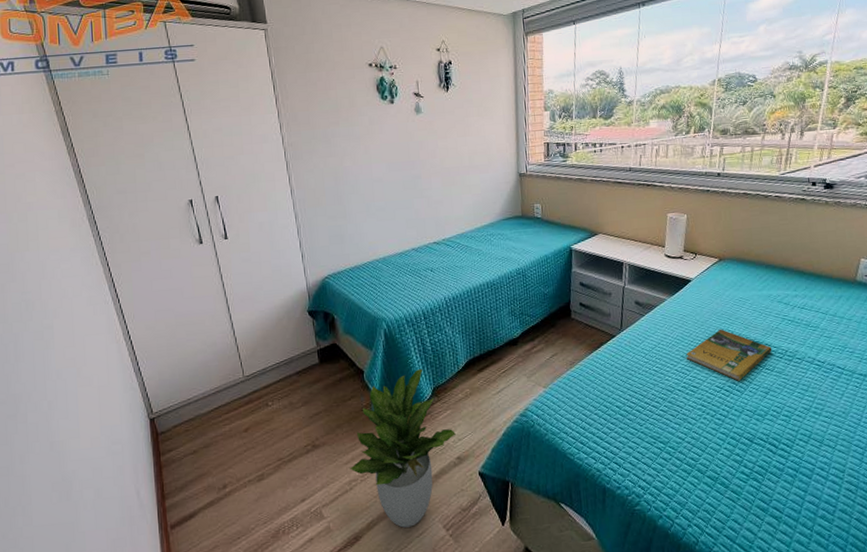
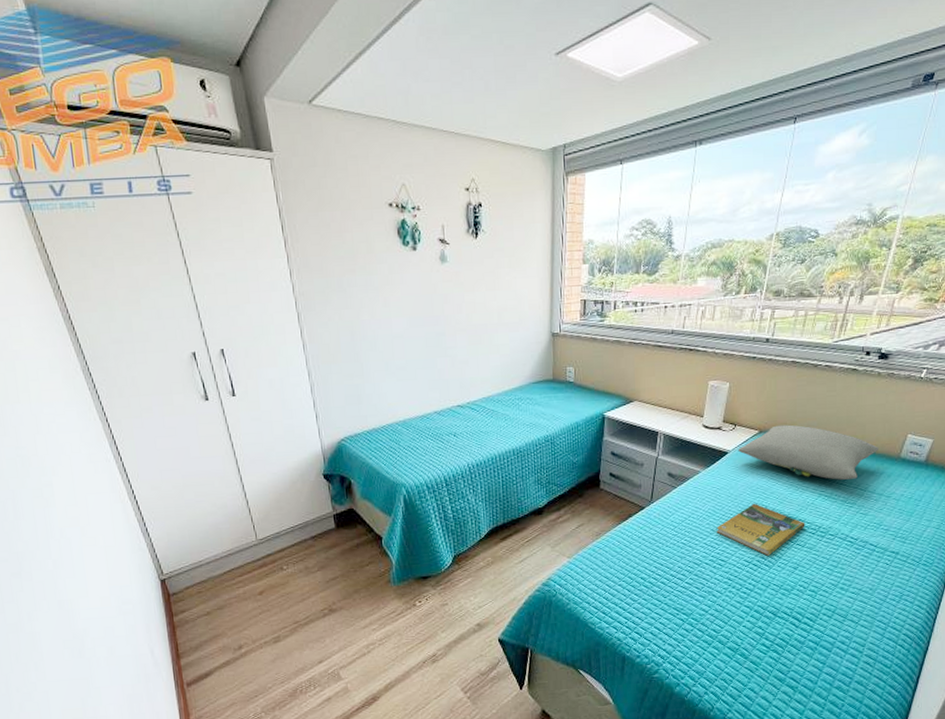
potted plant: present [349,369,456,528] -> none [366,536,476,690]
pillow: none [700,252,835,304] -> present [738,424,879,480]

